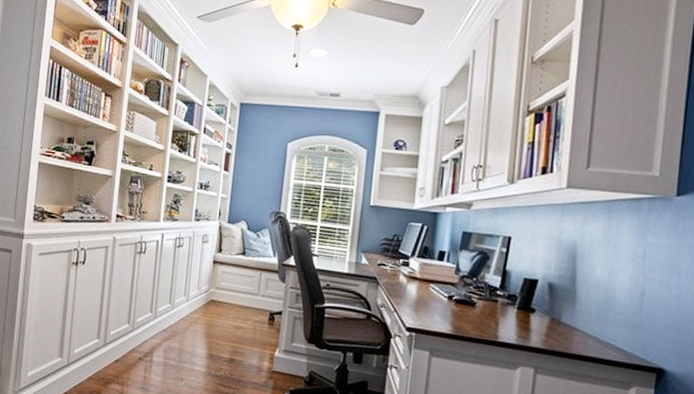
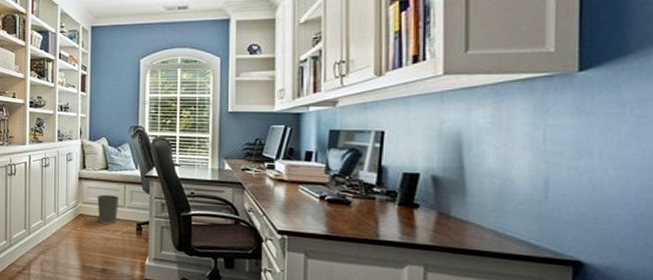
wastebasket: none [230,280,254,313] -> present [97,194,120,225]

